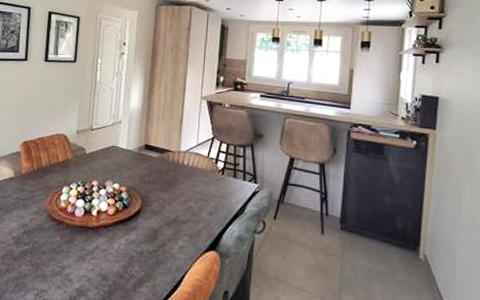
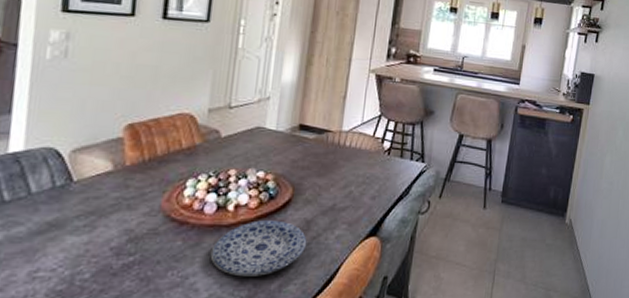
plate: none [80,226,155,275] -> present [210,220,307,277]

